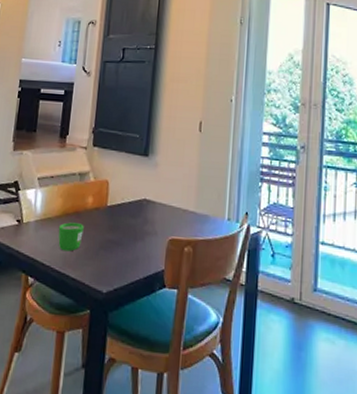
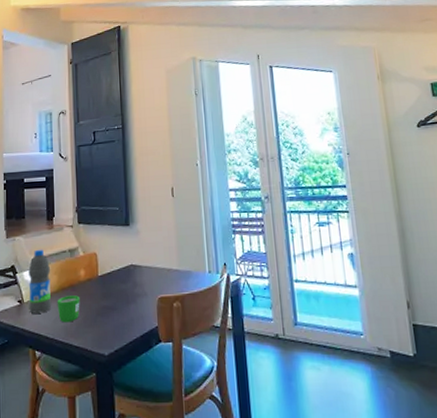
water bottle: none [27,167,56,237] -> present [28,249,52,314]

